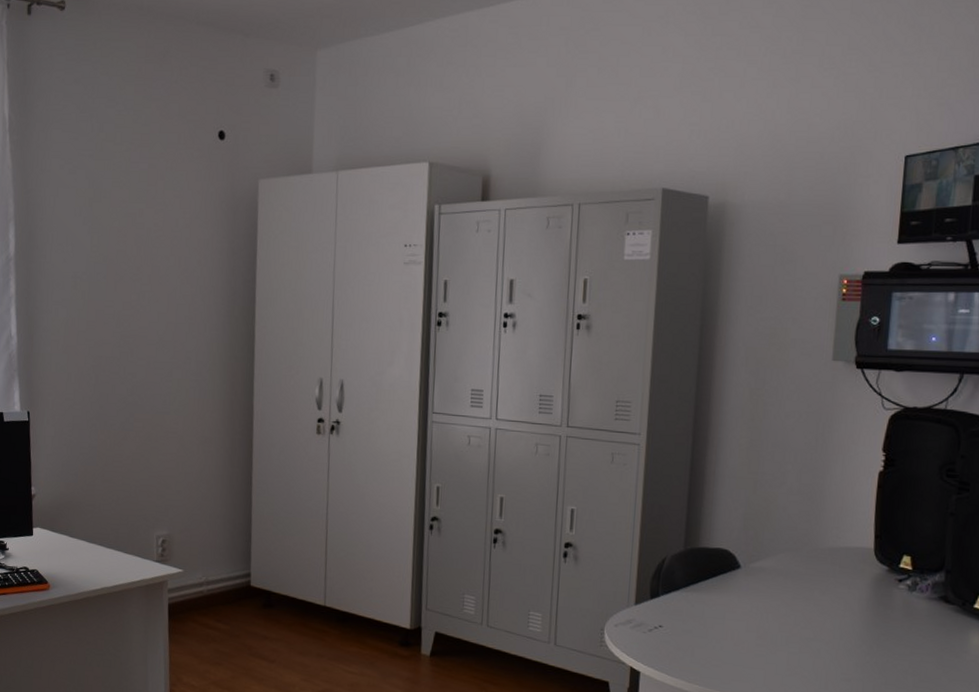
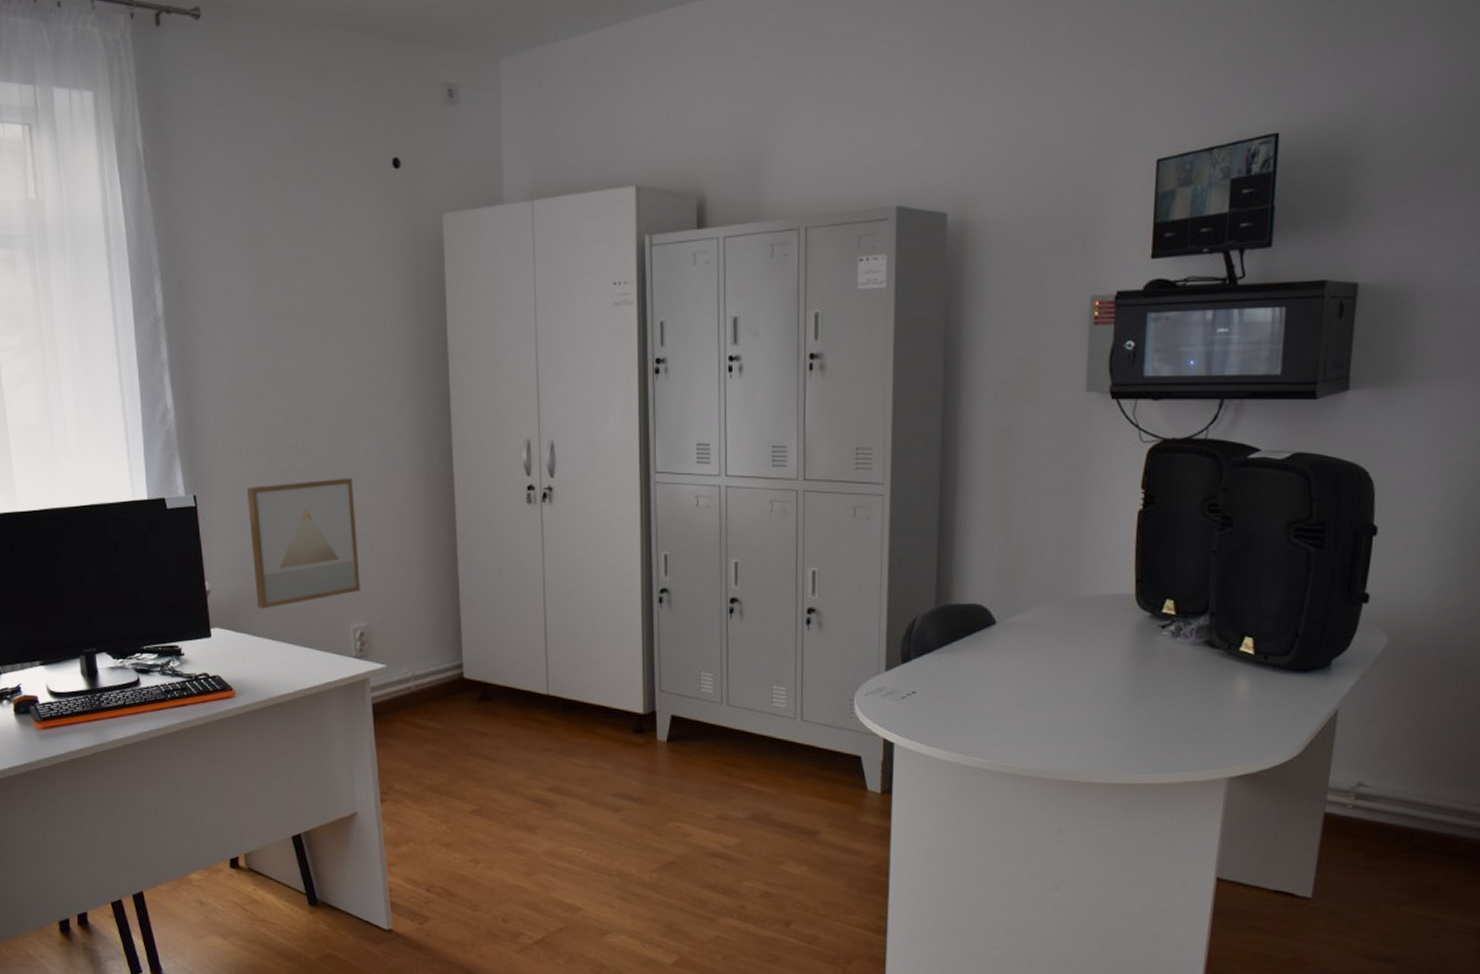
wall art: none [73,403,166,514] -> present [246,478,360,609]

